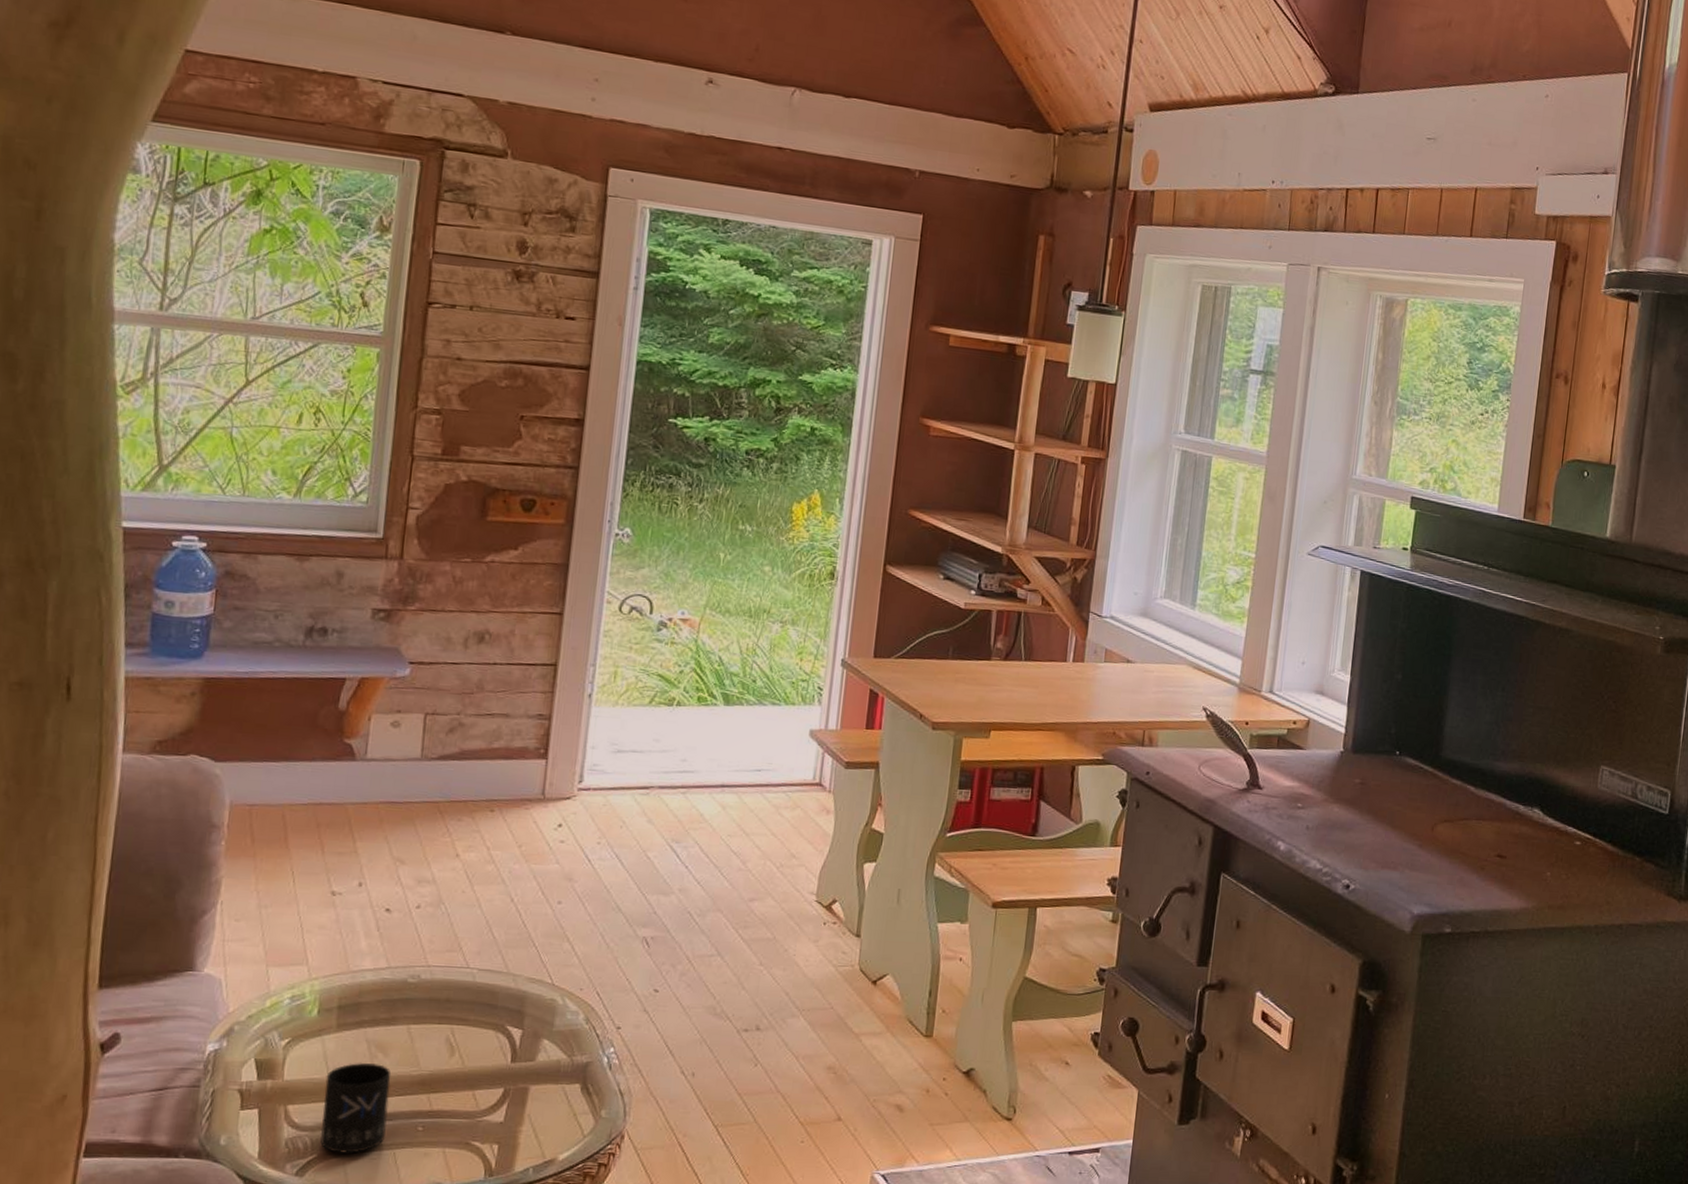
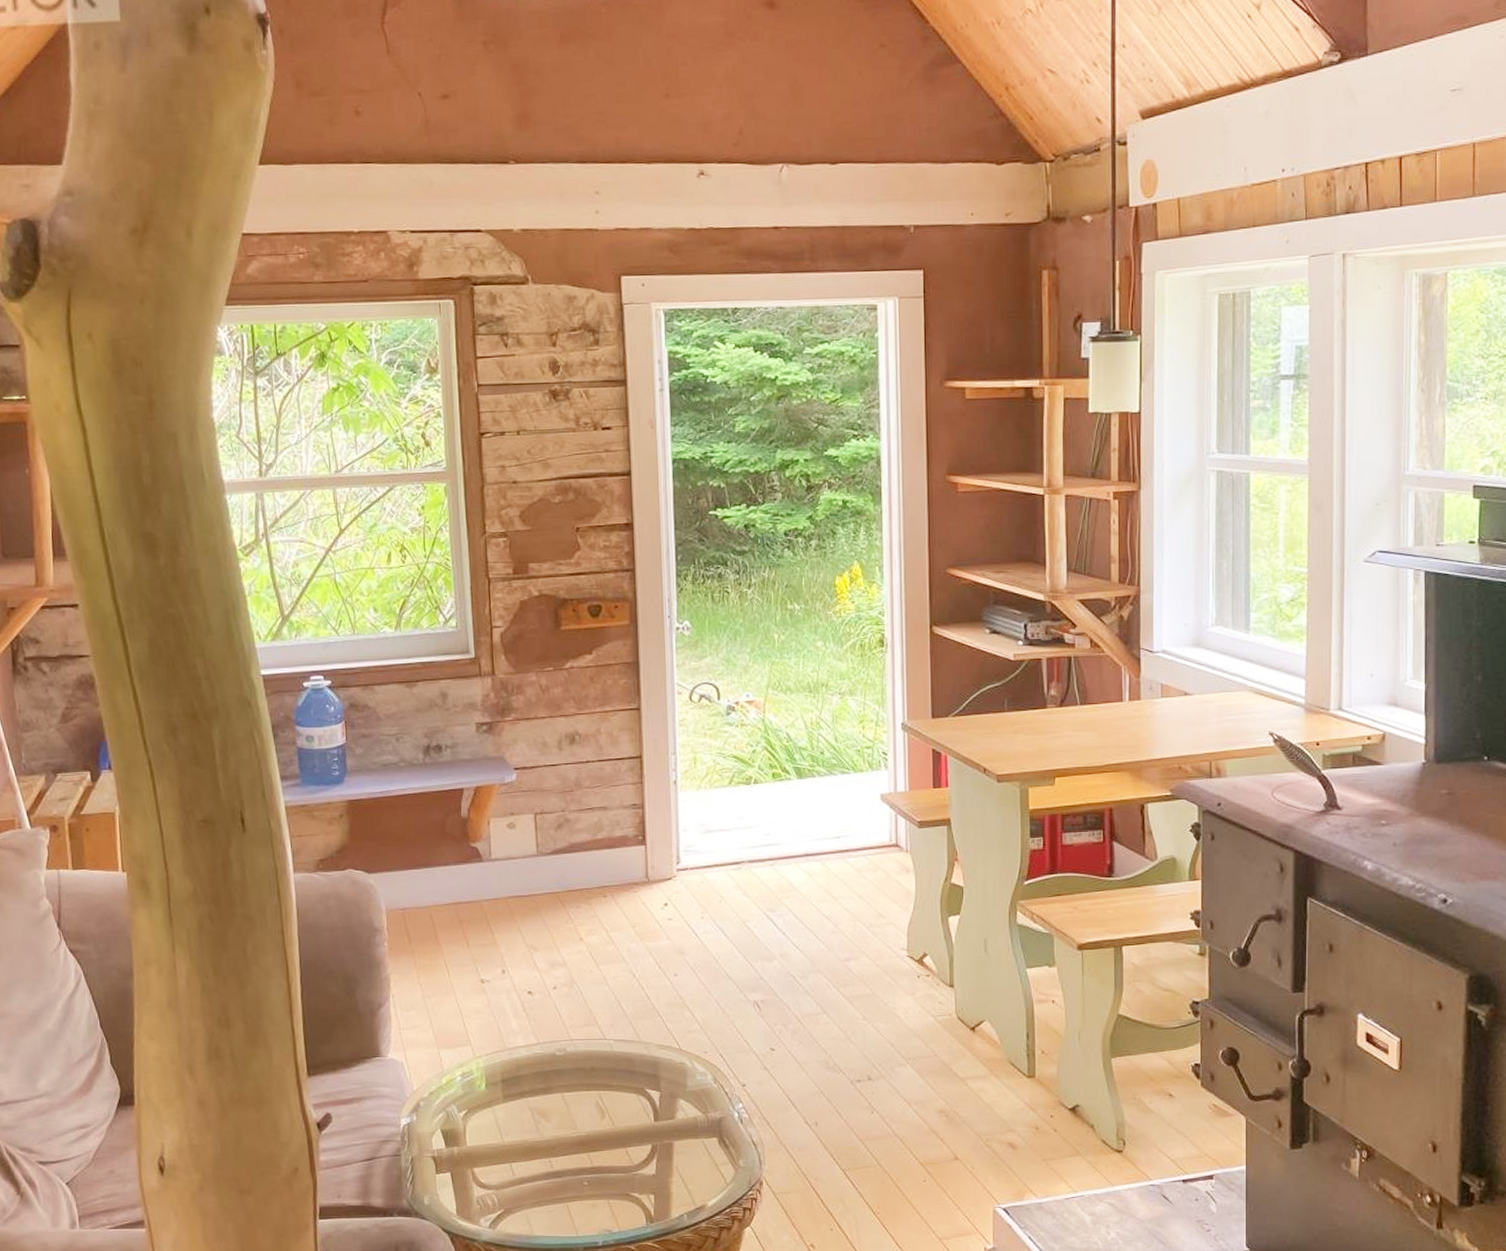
mug: present [320,1062,391,1154] -> none [501,1127,559,1207]

